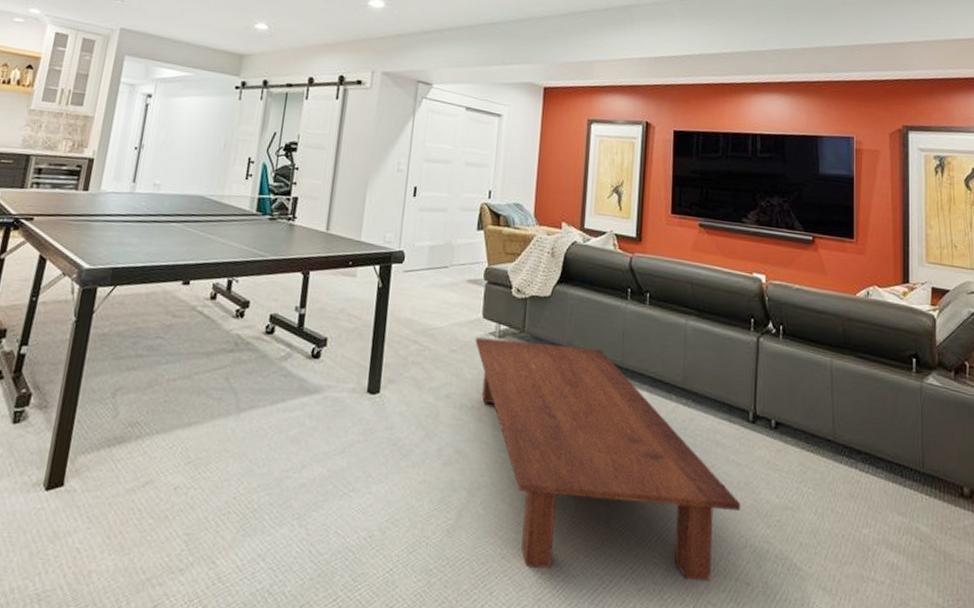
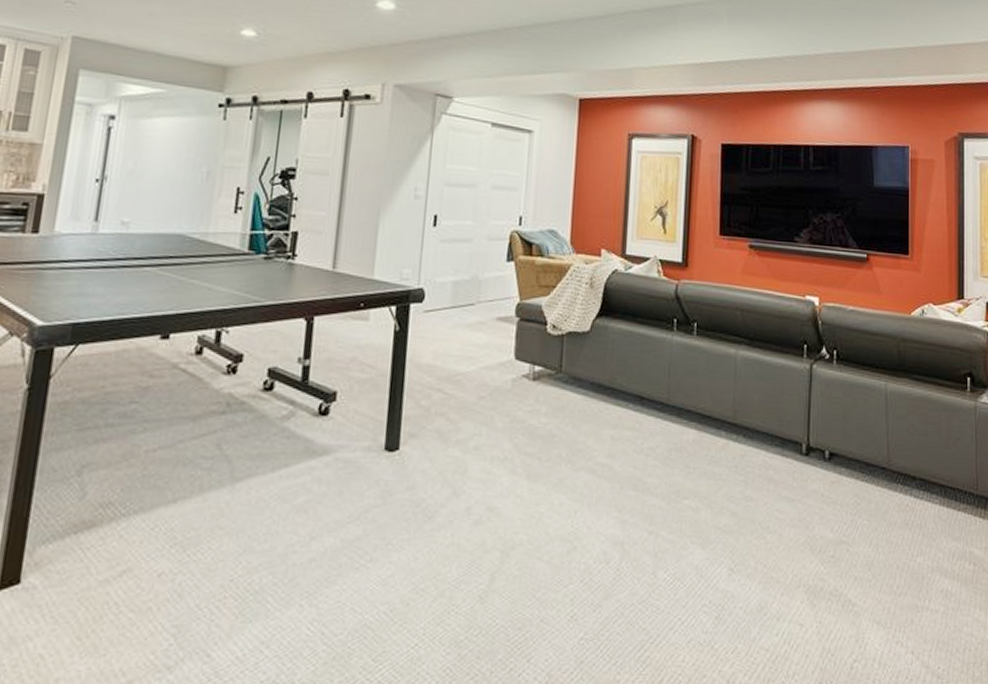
coffee table: present [475,337,741,581] -> none [506,381,795,628]

